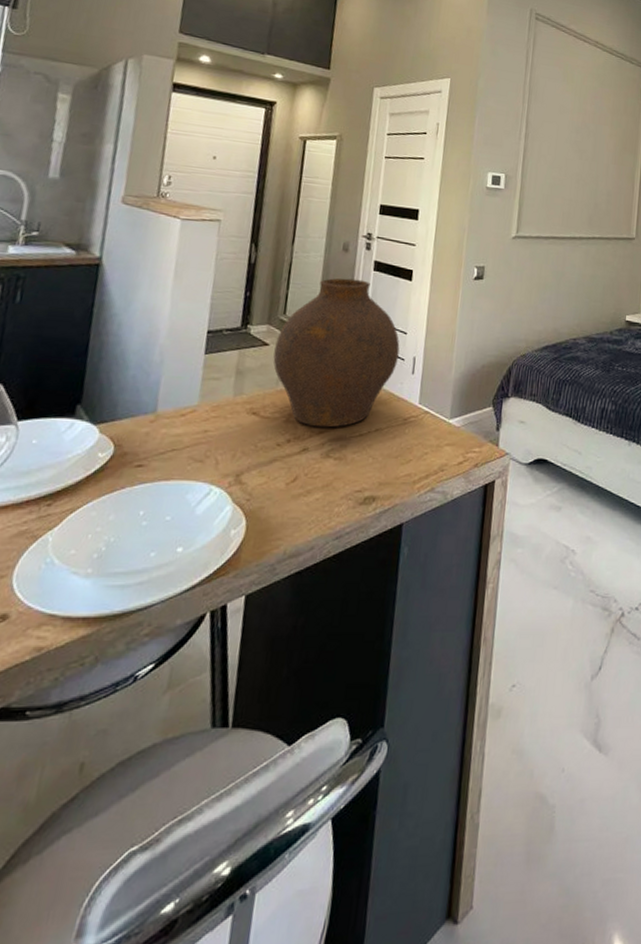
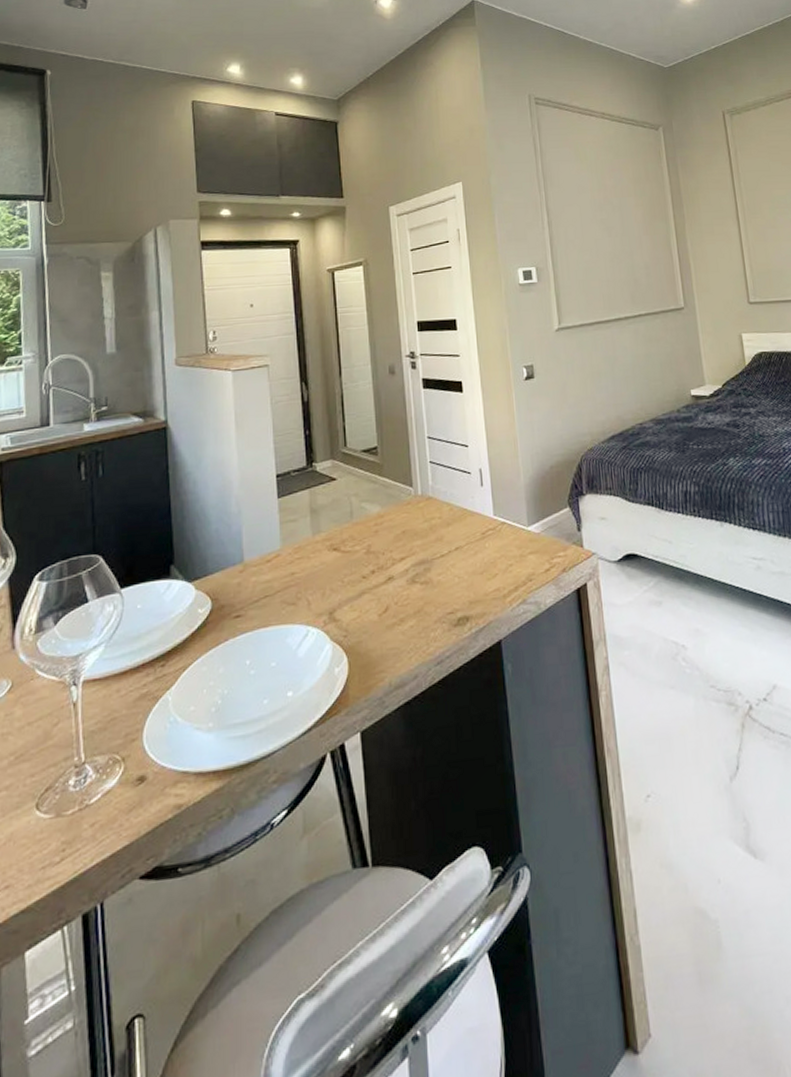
vase: present [273,278,400,428] -> none [342,399,465,555]

